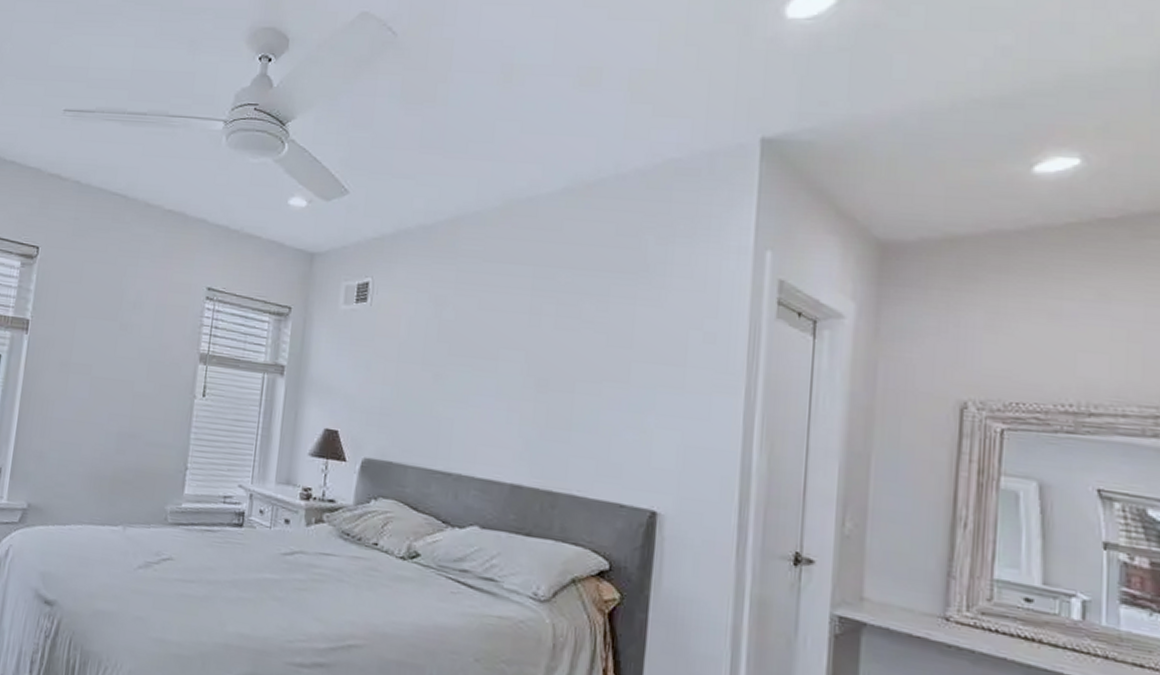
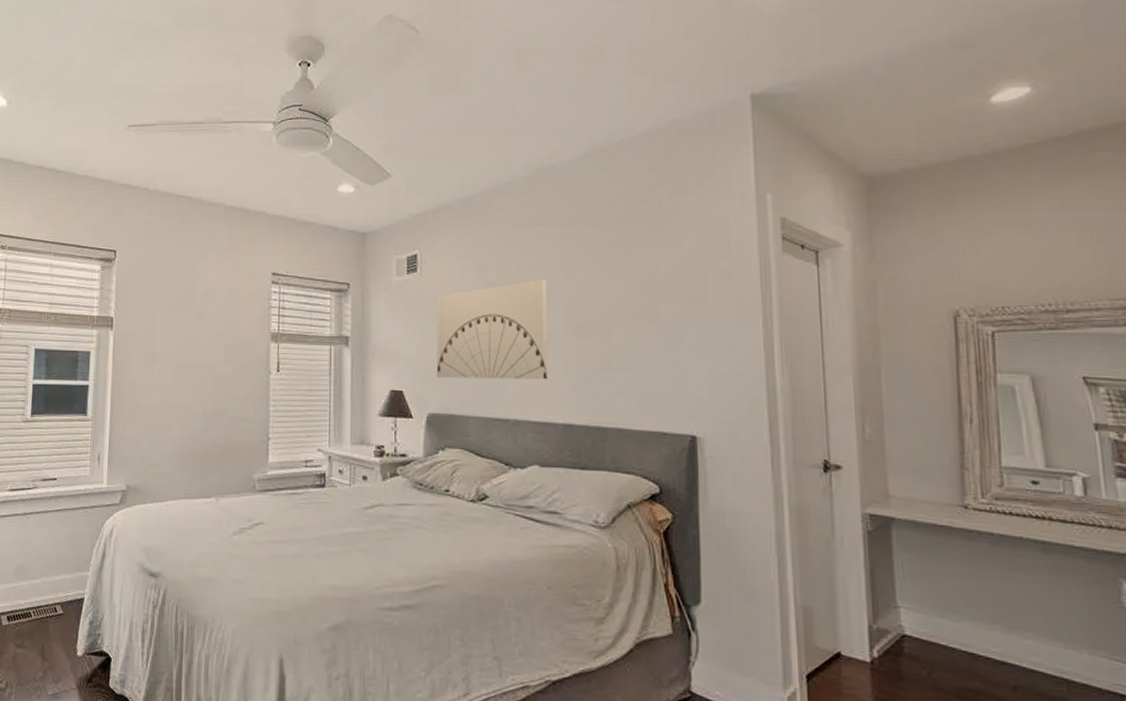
wall art: none [377,323,510,434] -> present [437,280,548,380]

